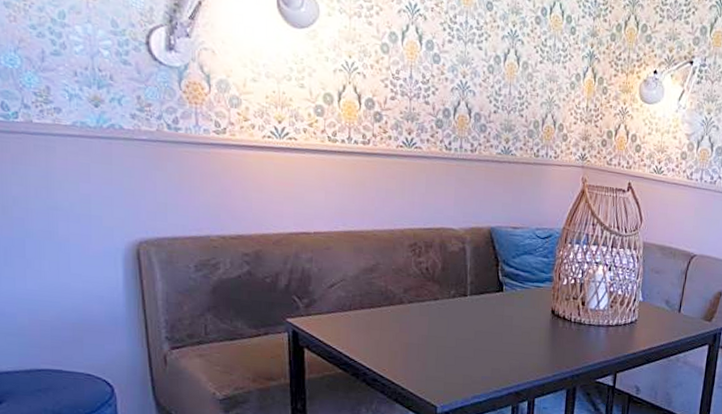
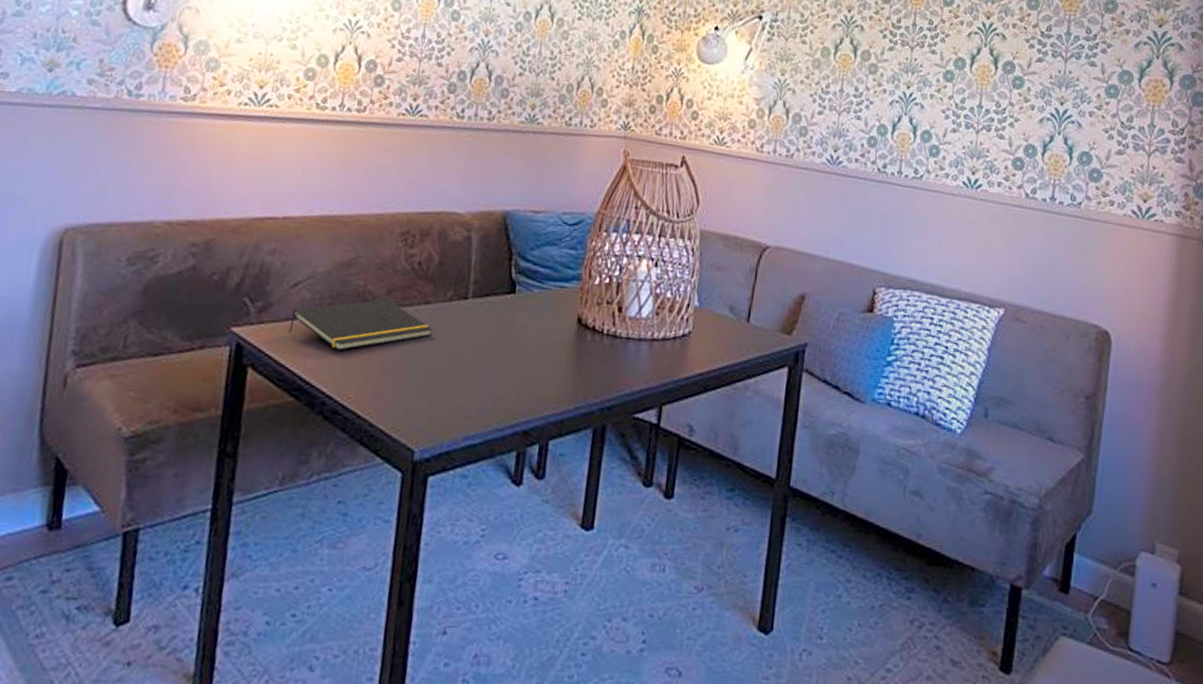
notepad: none [331,296,443,336] -> present [288,298,434,351]

